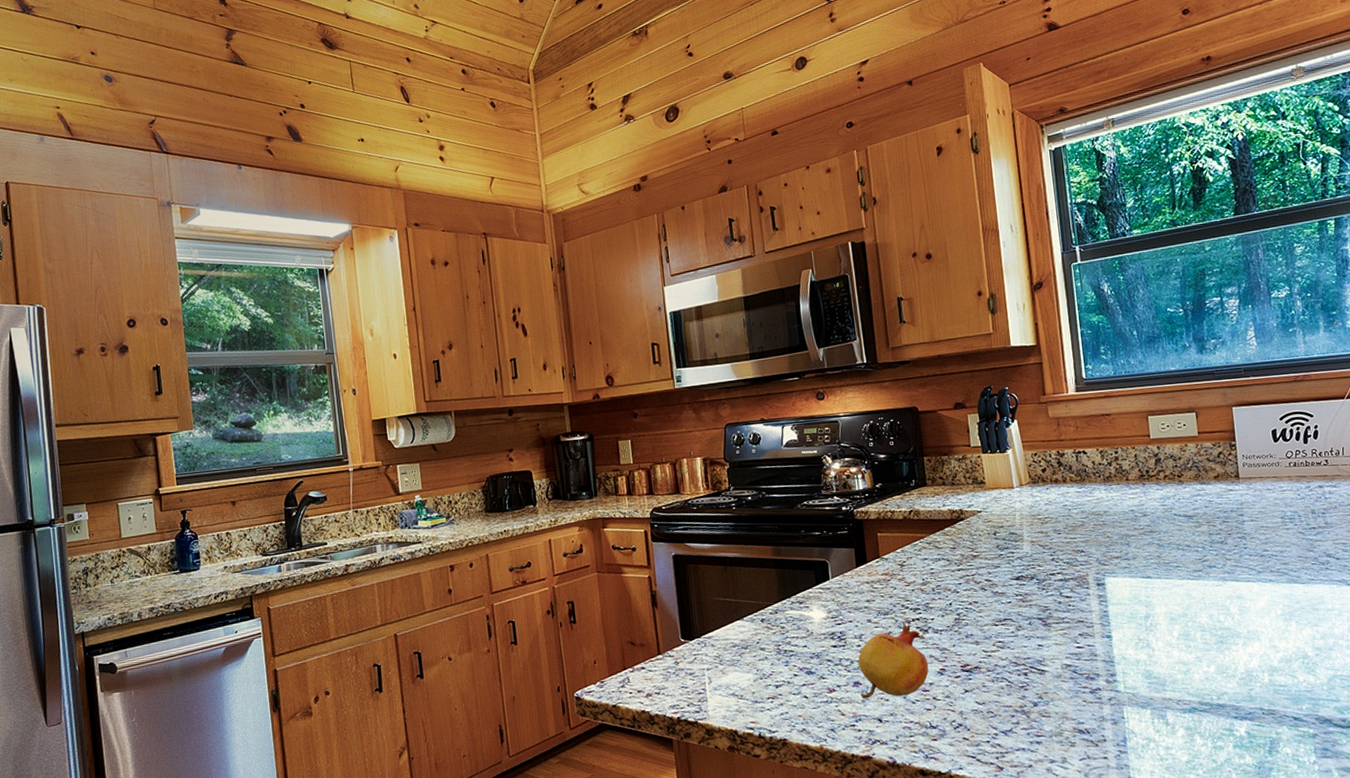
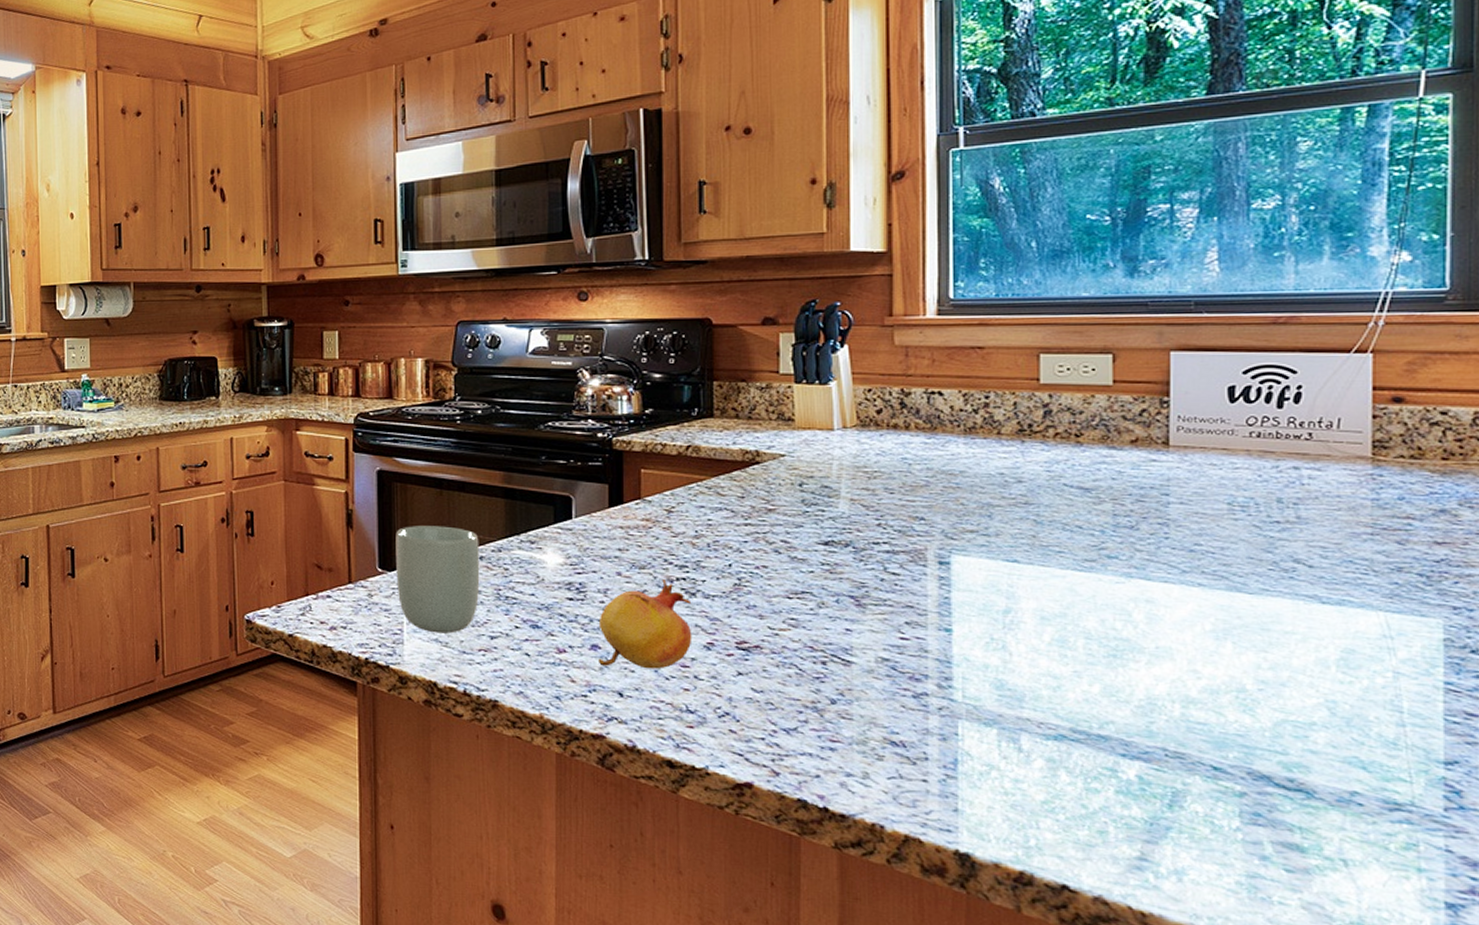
cup: none [692,597,764,689] -> present [395,526,480,633]

